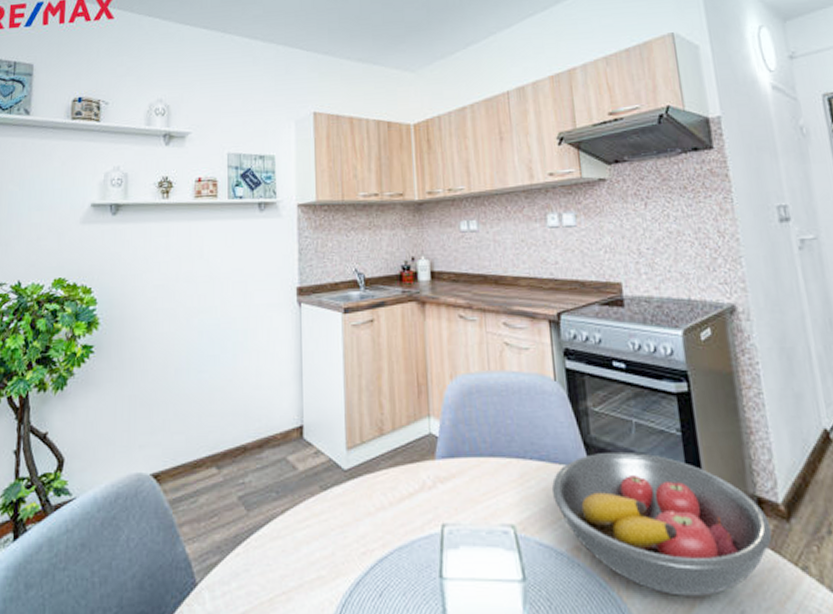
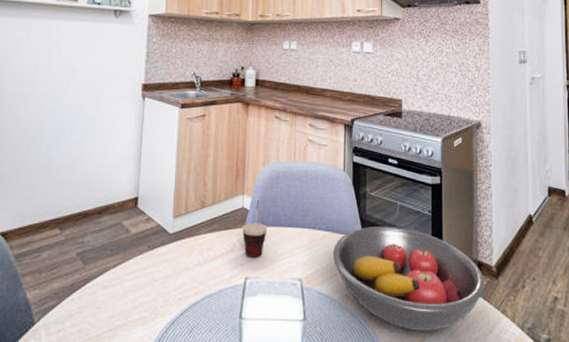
cup: none [432,423,464,498] -> present [242,200,268,257]

